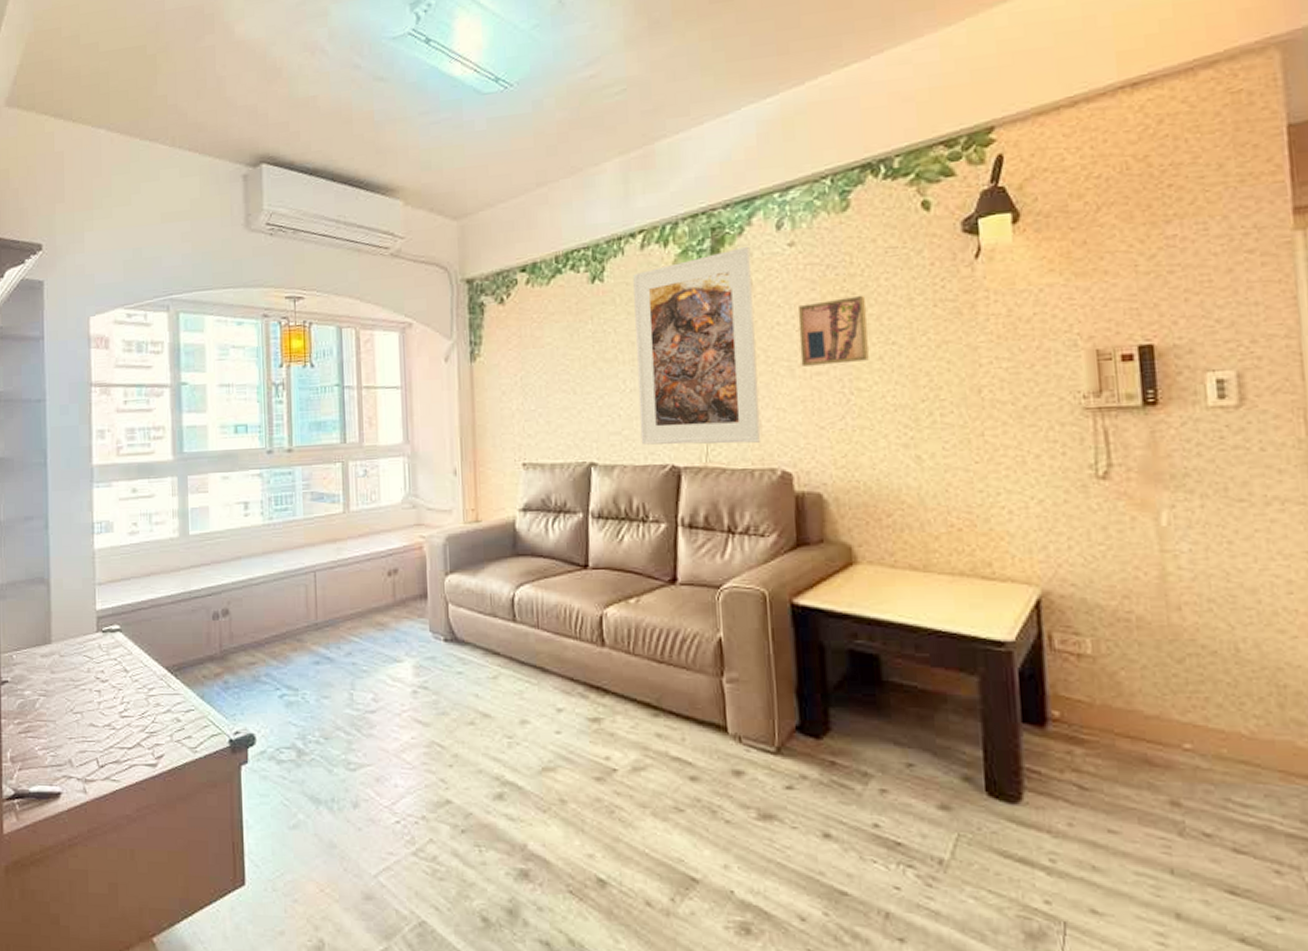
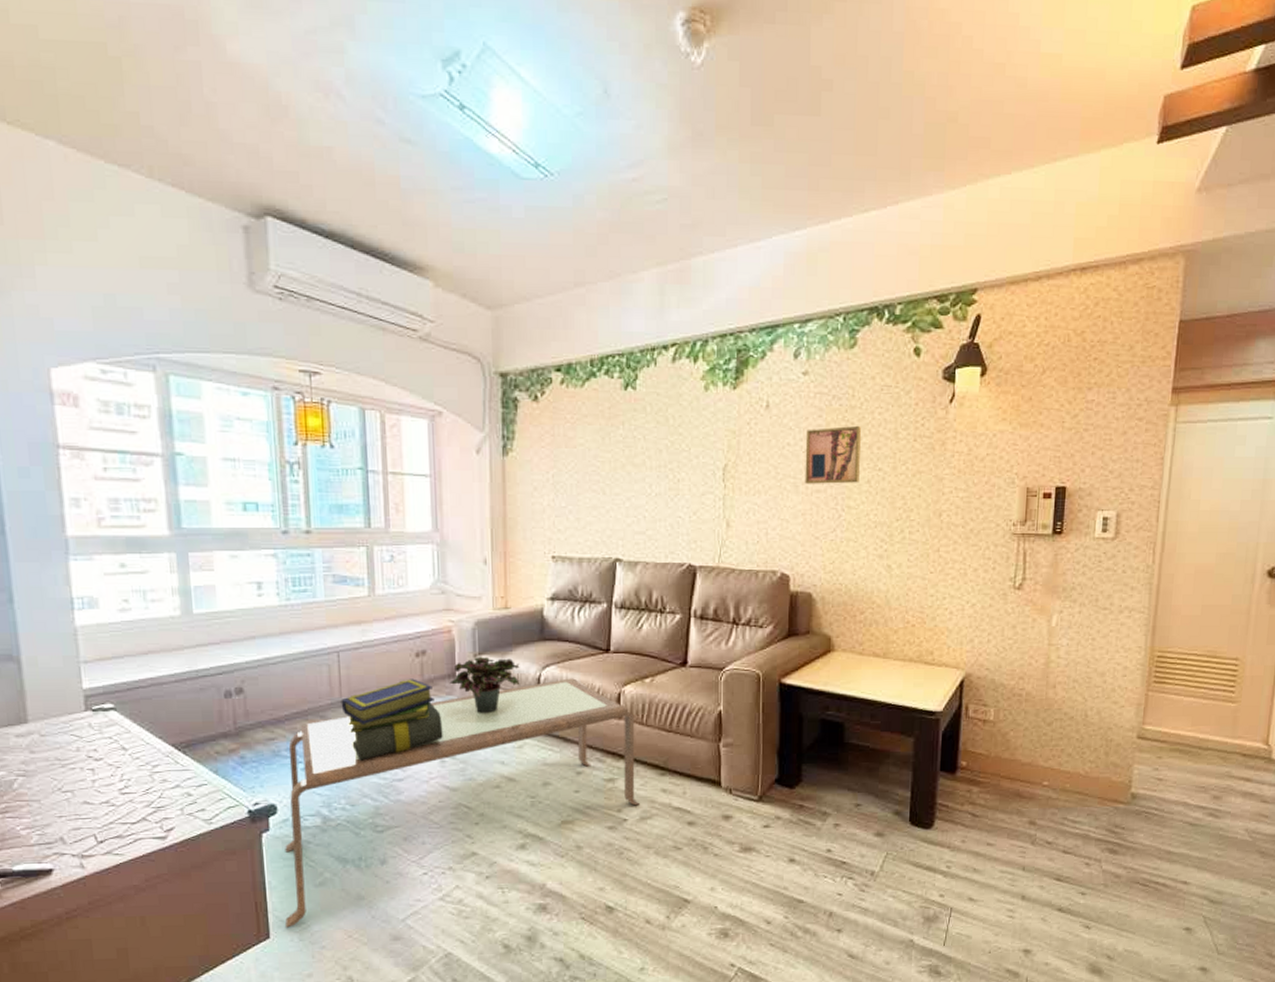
coffee table: none [260,598,630,875] -> present [285,678,639,928]
stack of books: none [316,599,415,689] -> present [341,679,443,761]
potted plant: none [421,574,493,639] -> present [449,656,520,714]
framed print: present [633,246,761,445] -> none [662,370,770,548]

